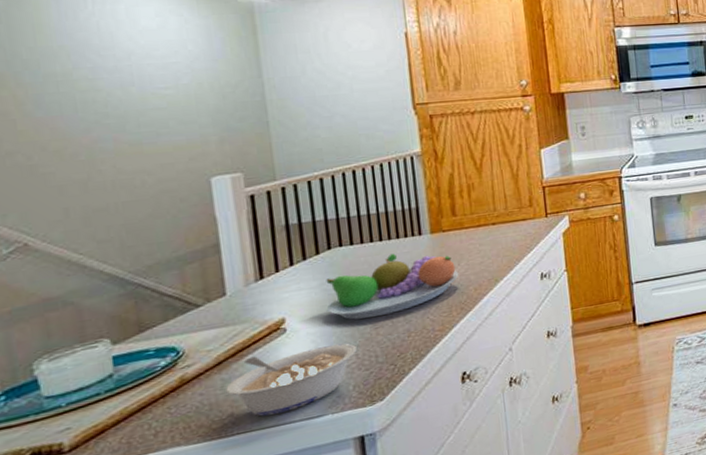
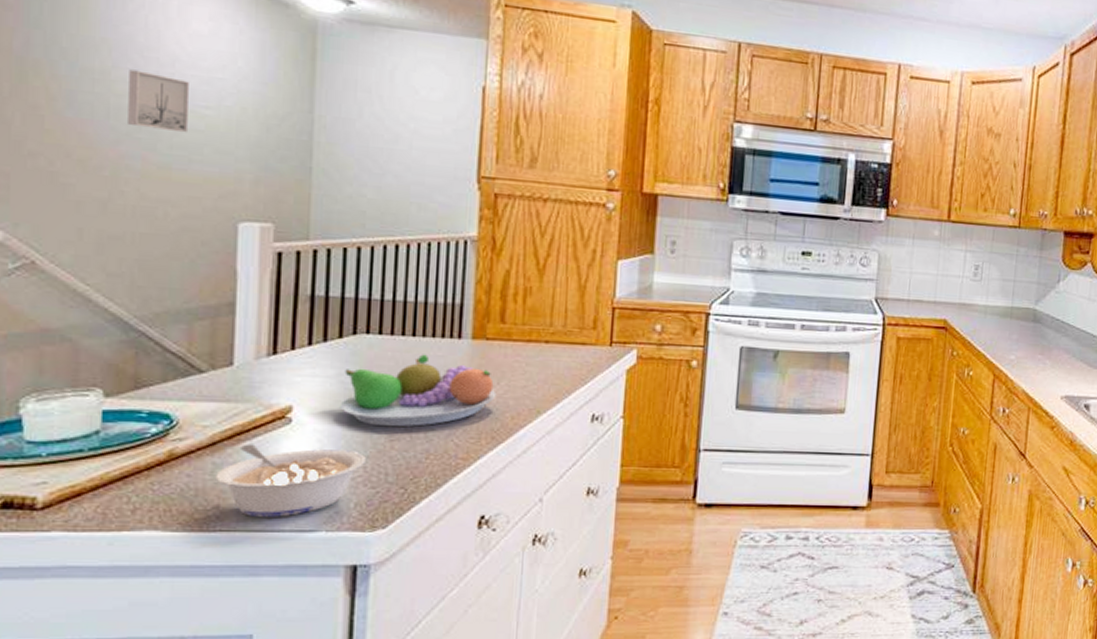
wall art: none [89,67,151,114] -> present [128,69,189,133]

